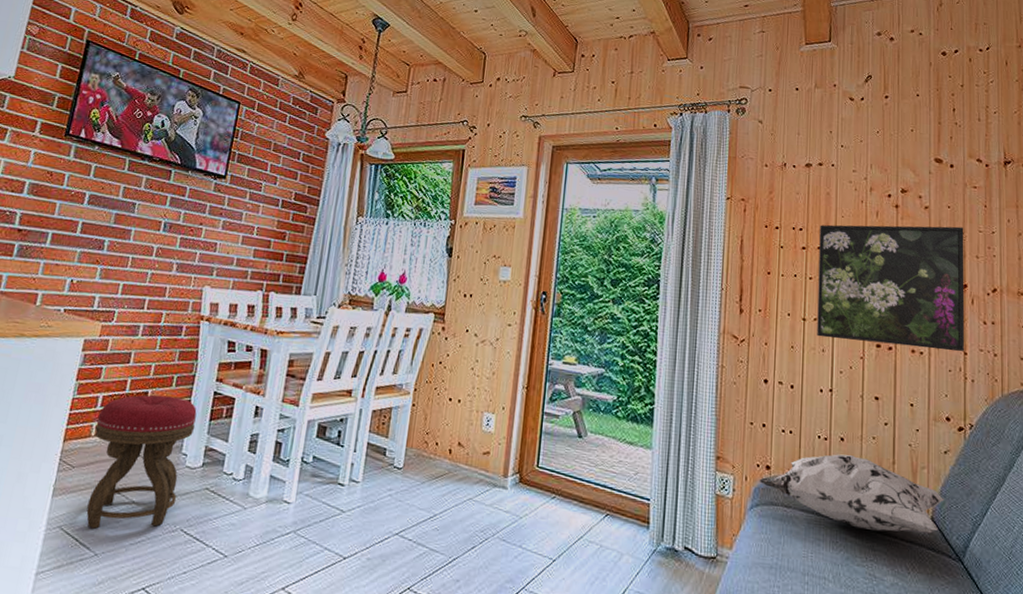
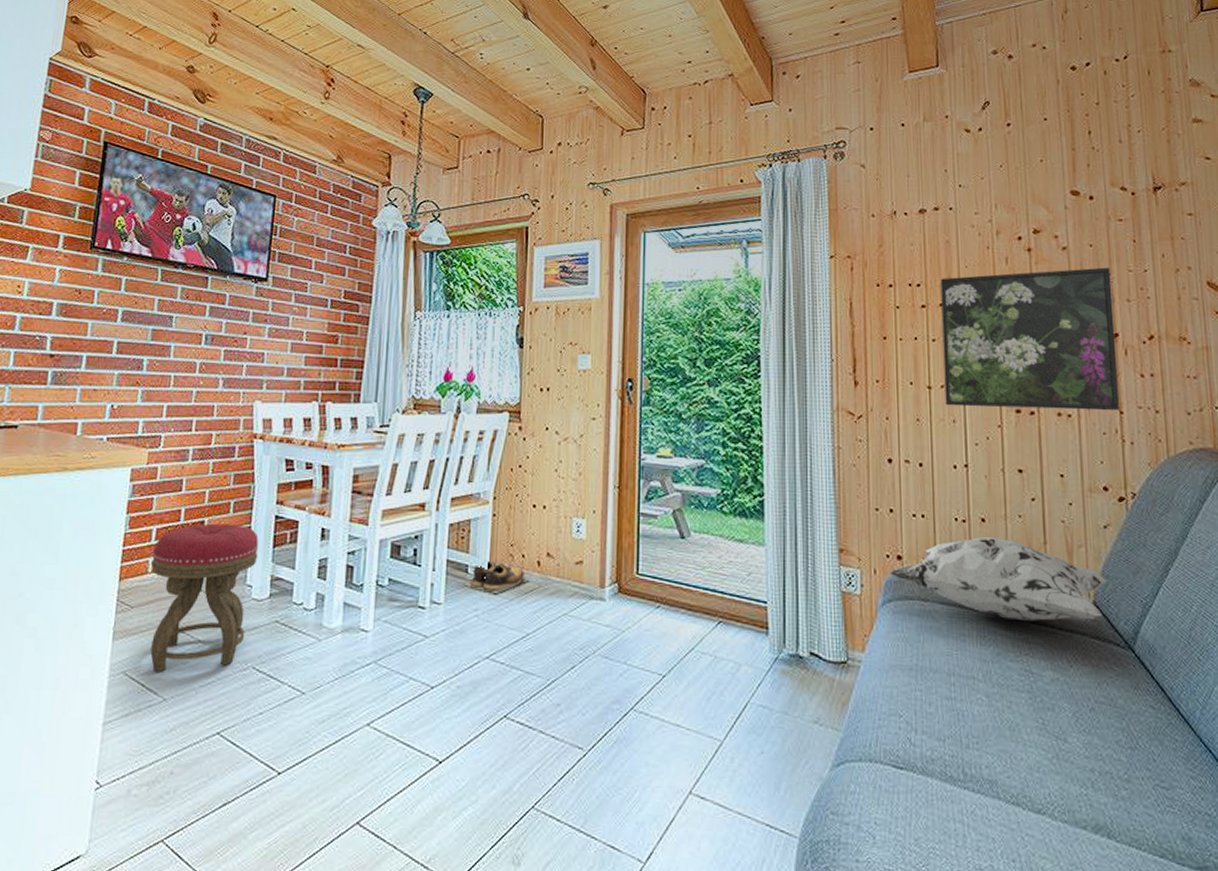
shoes: none [380,445,441,476] -> present [463,560,530,593]

